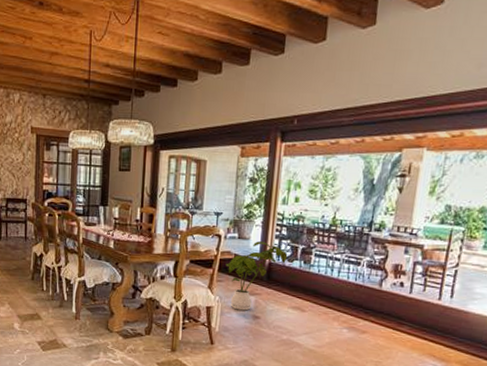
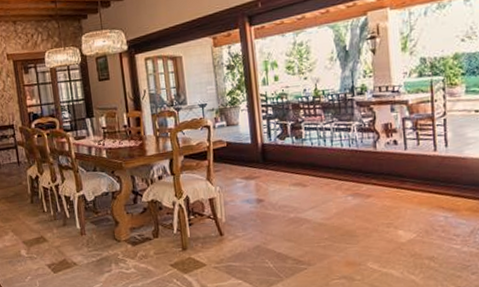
house plant: present [225,241,288,311] -> none [219,125,279,197]

